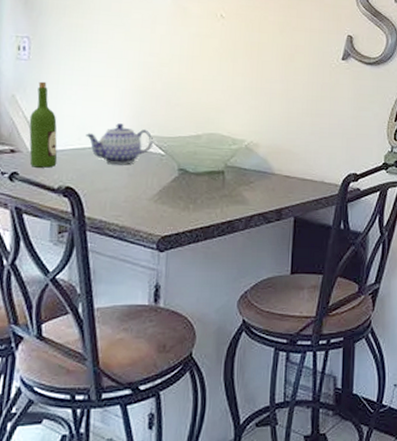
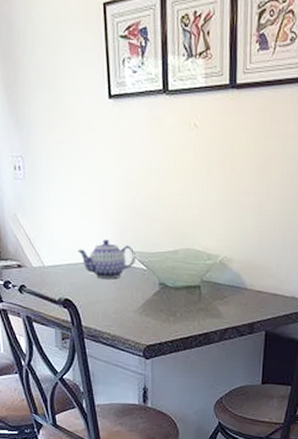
wine bottle: present [29,81,58,168] -> none [30,200,56,281]

